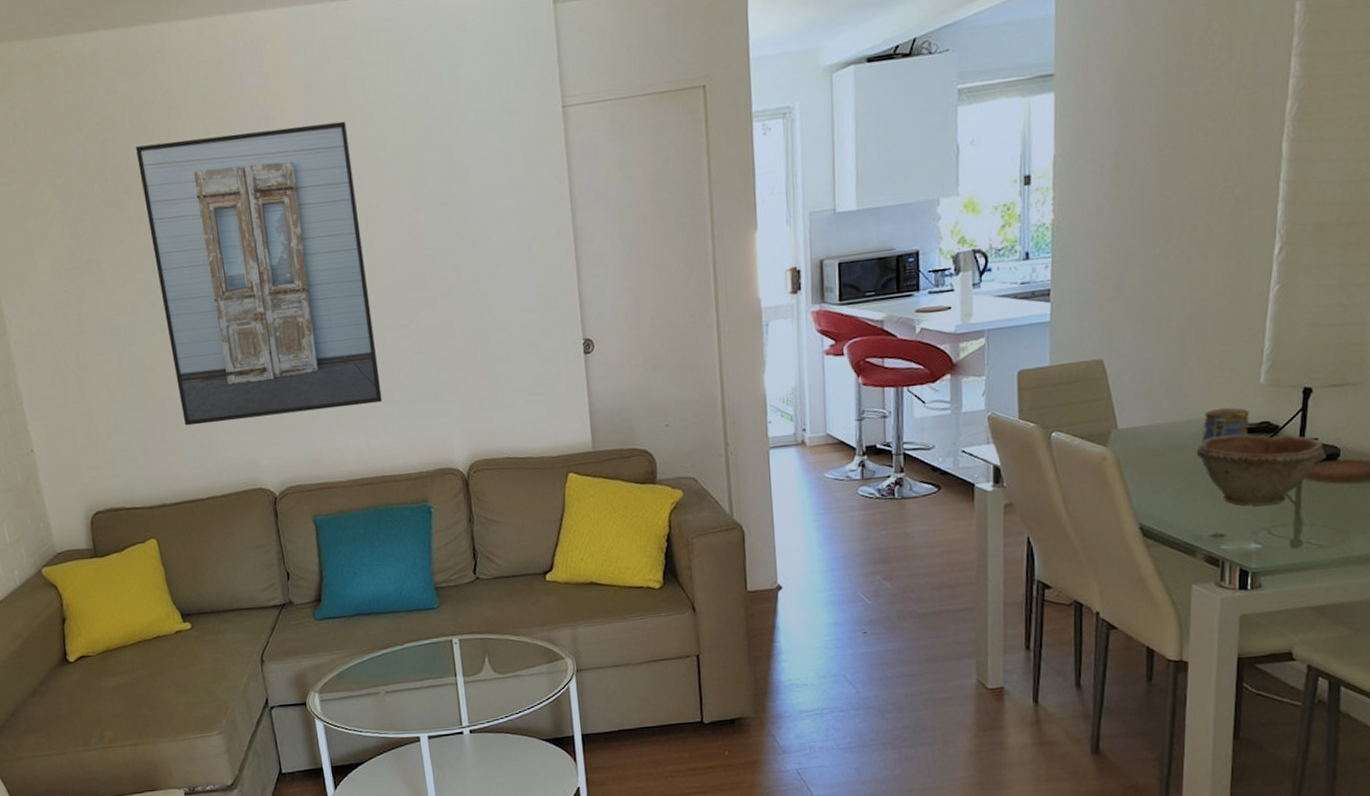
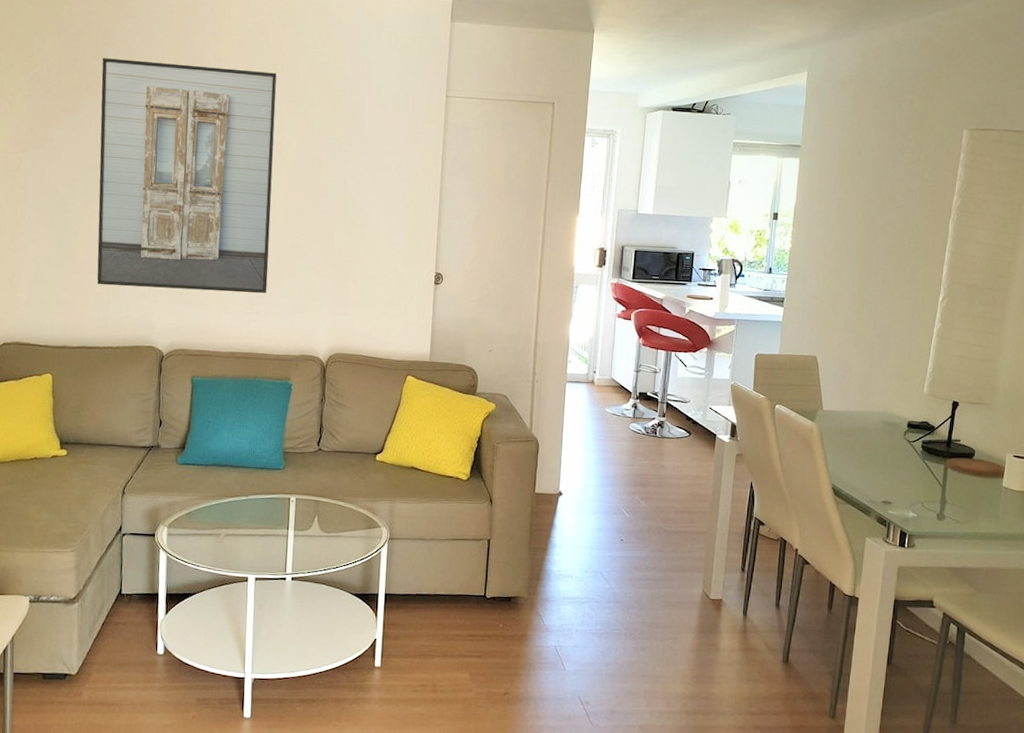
bowl: present [1196,434,1326,506] -> none [876,427,965,485]
jar: present [1201,407,1250,464] -> none [879,407,916,446]

